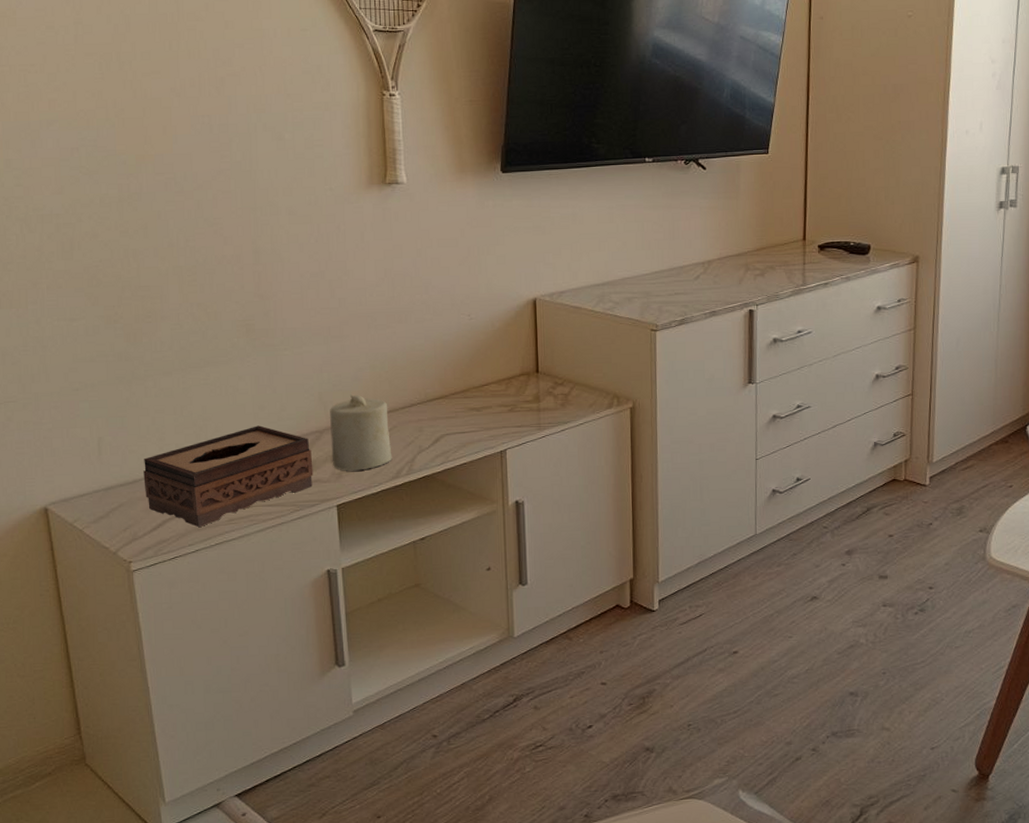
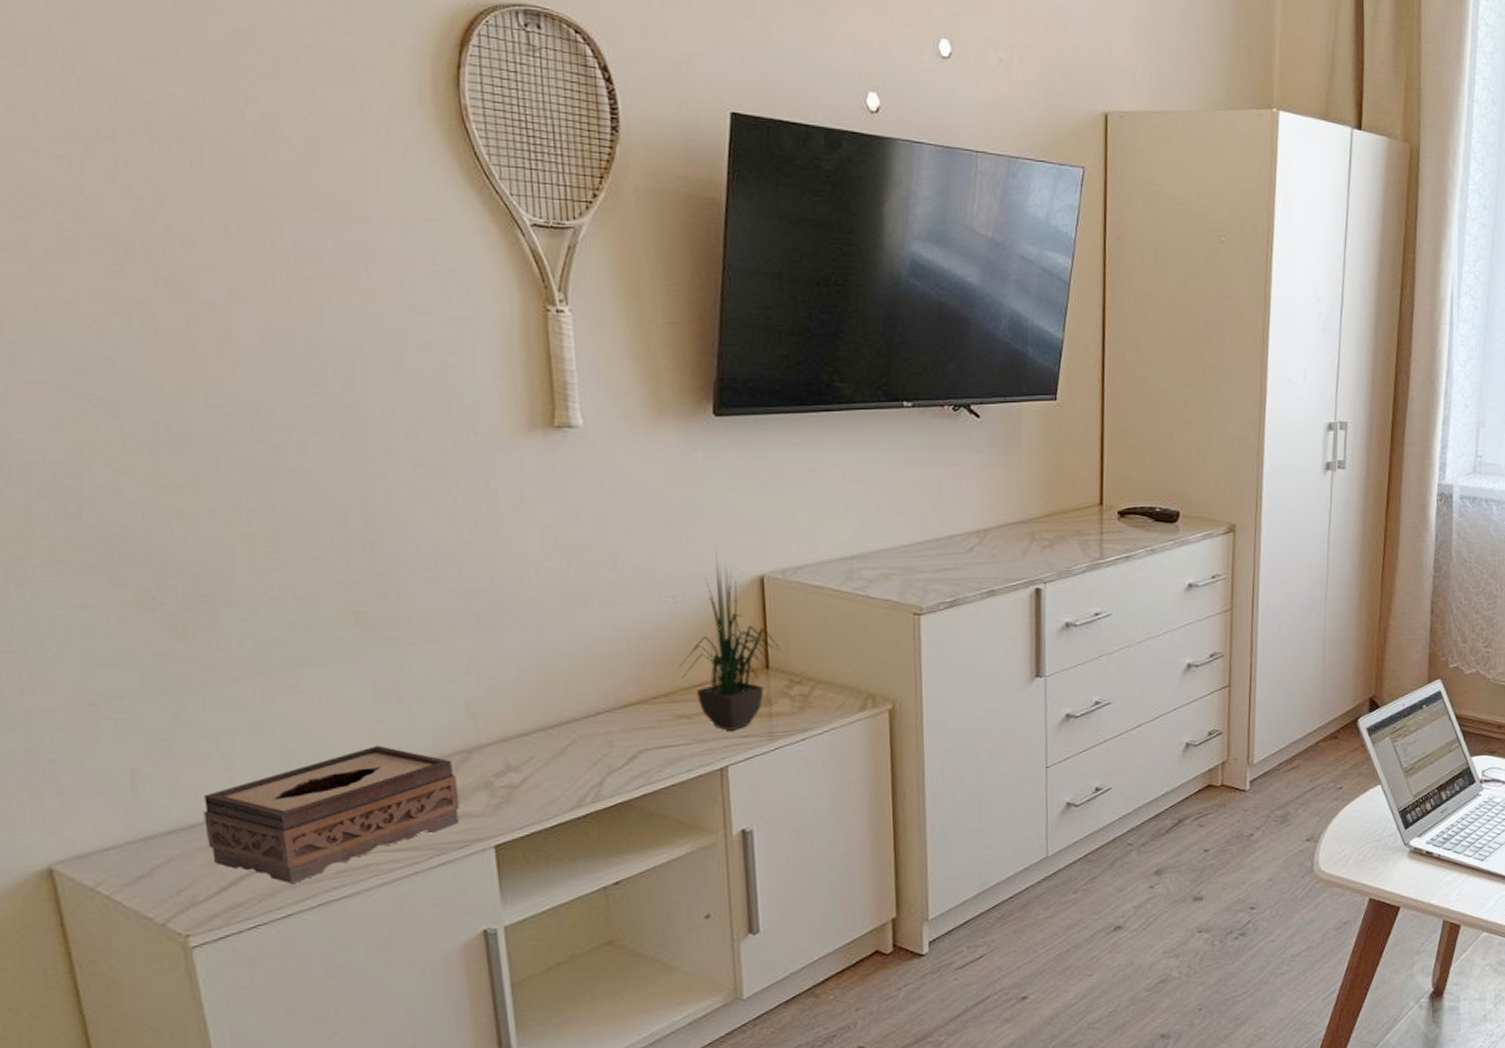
candle: present [329,394,392,471] -> none [480,701,572,801]
potted plant: none [471,280,549,421] -> present [678,552,782,731]

